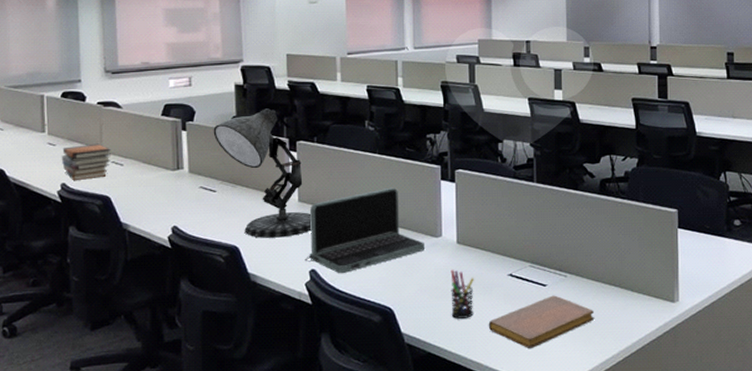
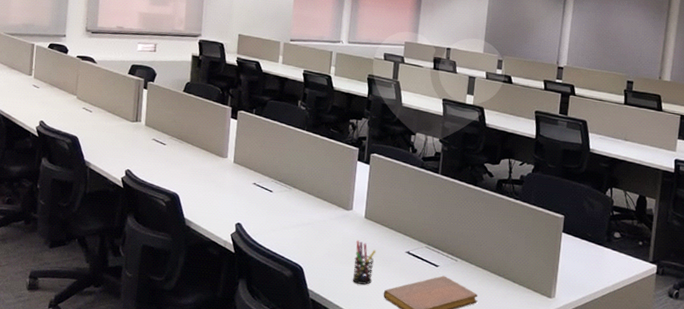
book stack: present [61,143,111,180] -> none [42,90,83,120]
desk lamp: present [213,108,312,238] -> none [169,79,243,192]
laptop: present [304,187,424,273] -> none [232,161,337,230]

